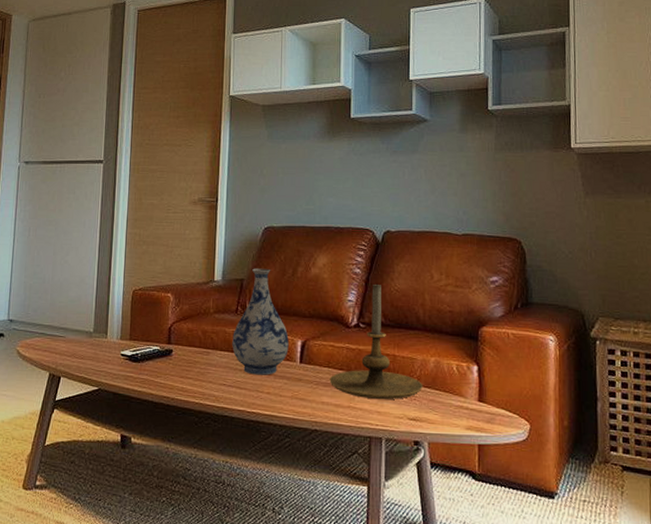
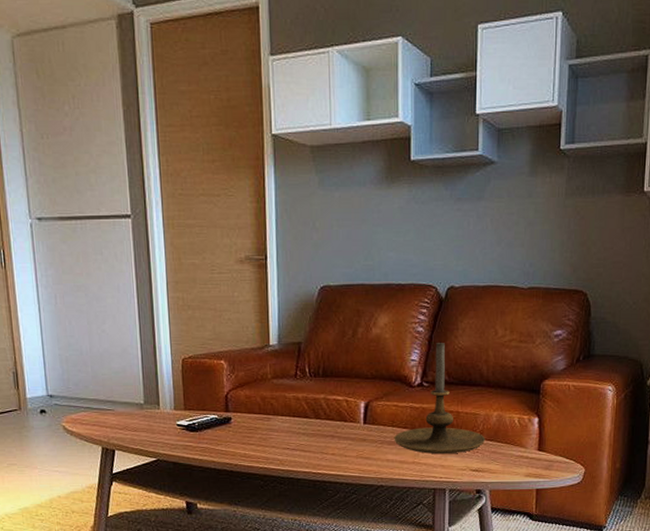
vase: present [232,268,289,375] -> none [293,330,352,438]

